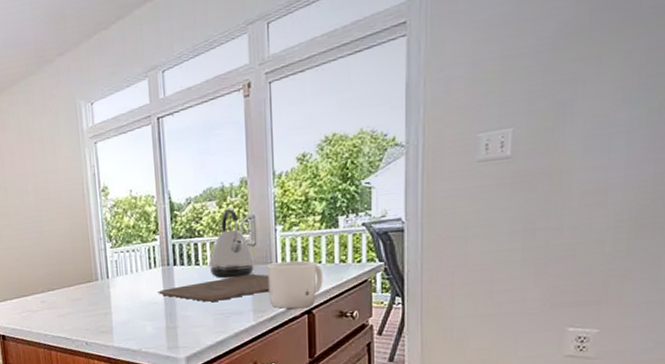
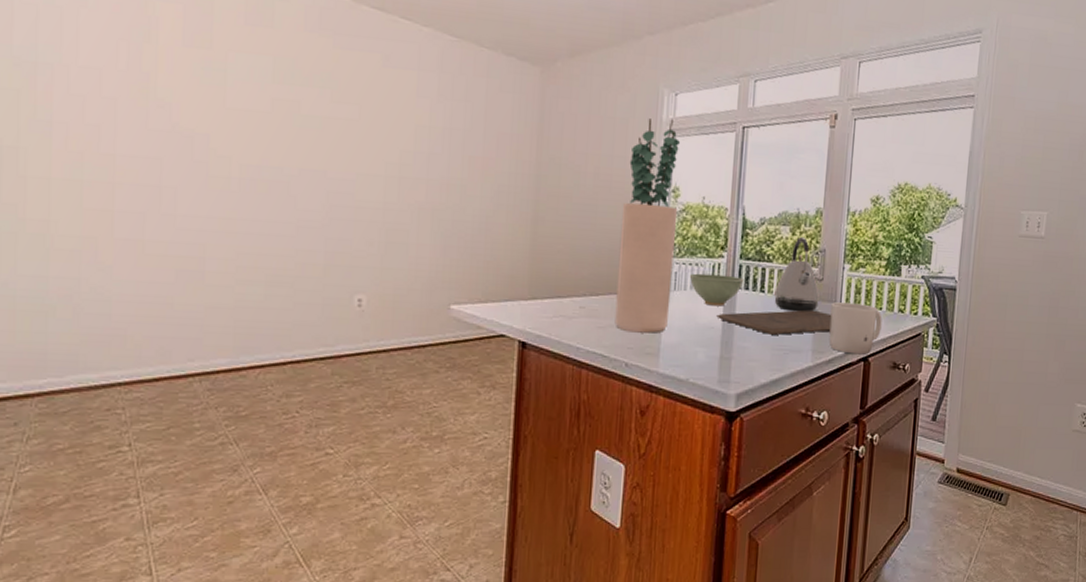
vase: none [61,127,116,317] -> present [615,118,680,333]
bowl: none [128,255,179,285] -> present [689,273,745,306]

